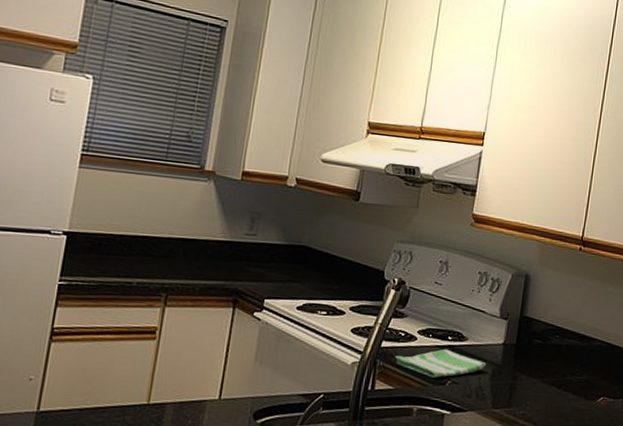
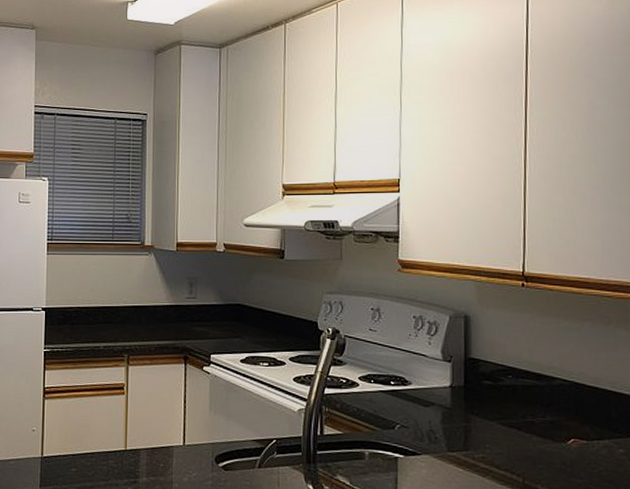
dish towel: present [395,348,487,378] -> none [340,393,435,422]

